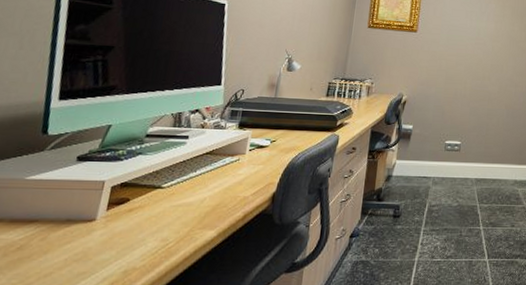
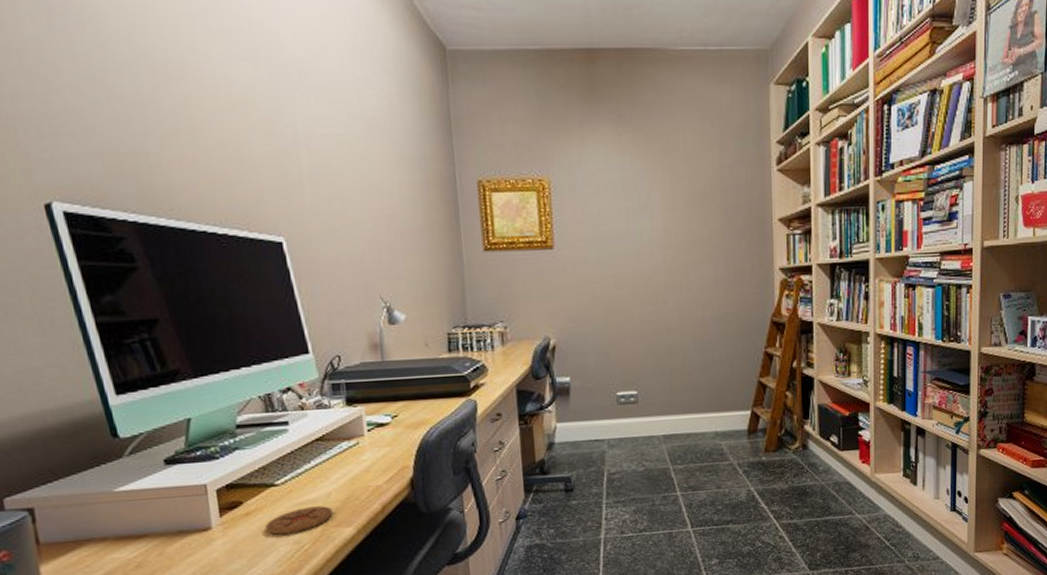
coaster: none [141,209,203,231] -> present [264,506,334,535]

